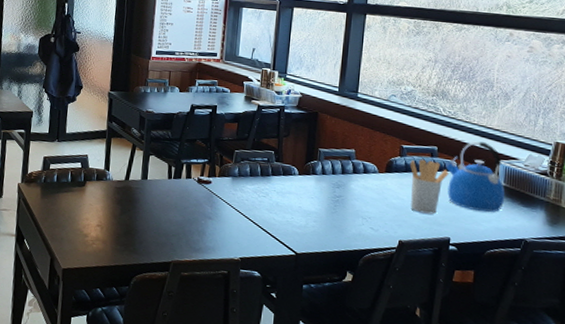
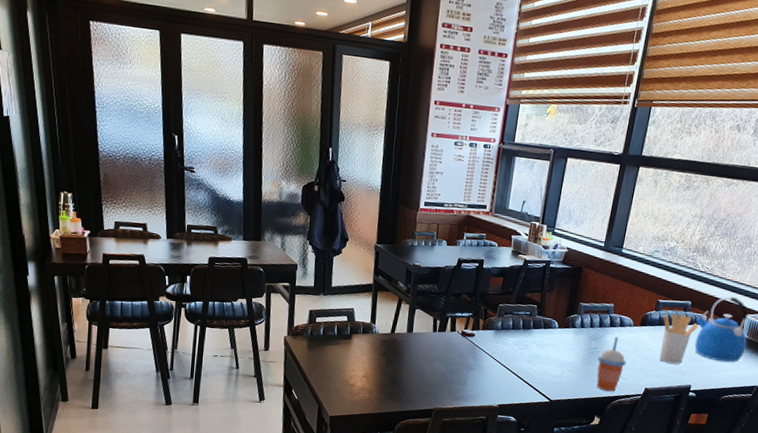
cup with straw: none [343,184,376,244] -> present [596,337,627,392]

